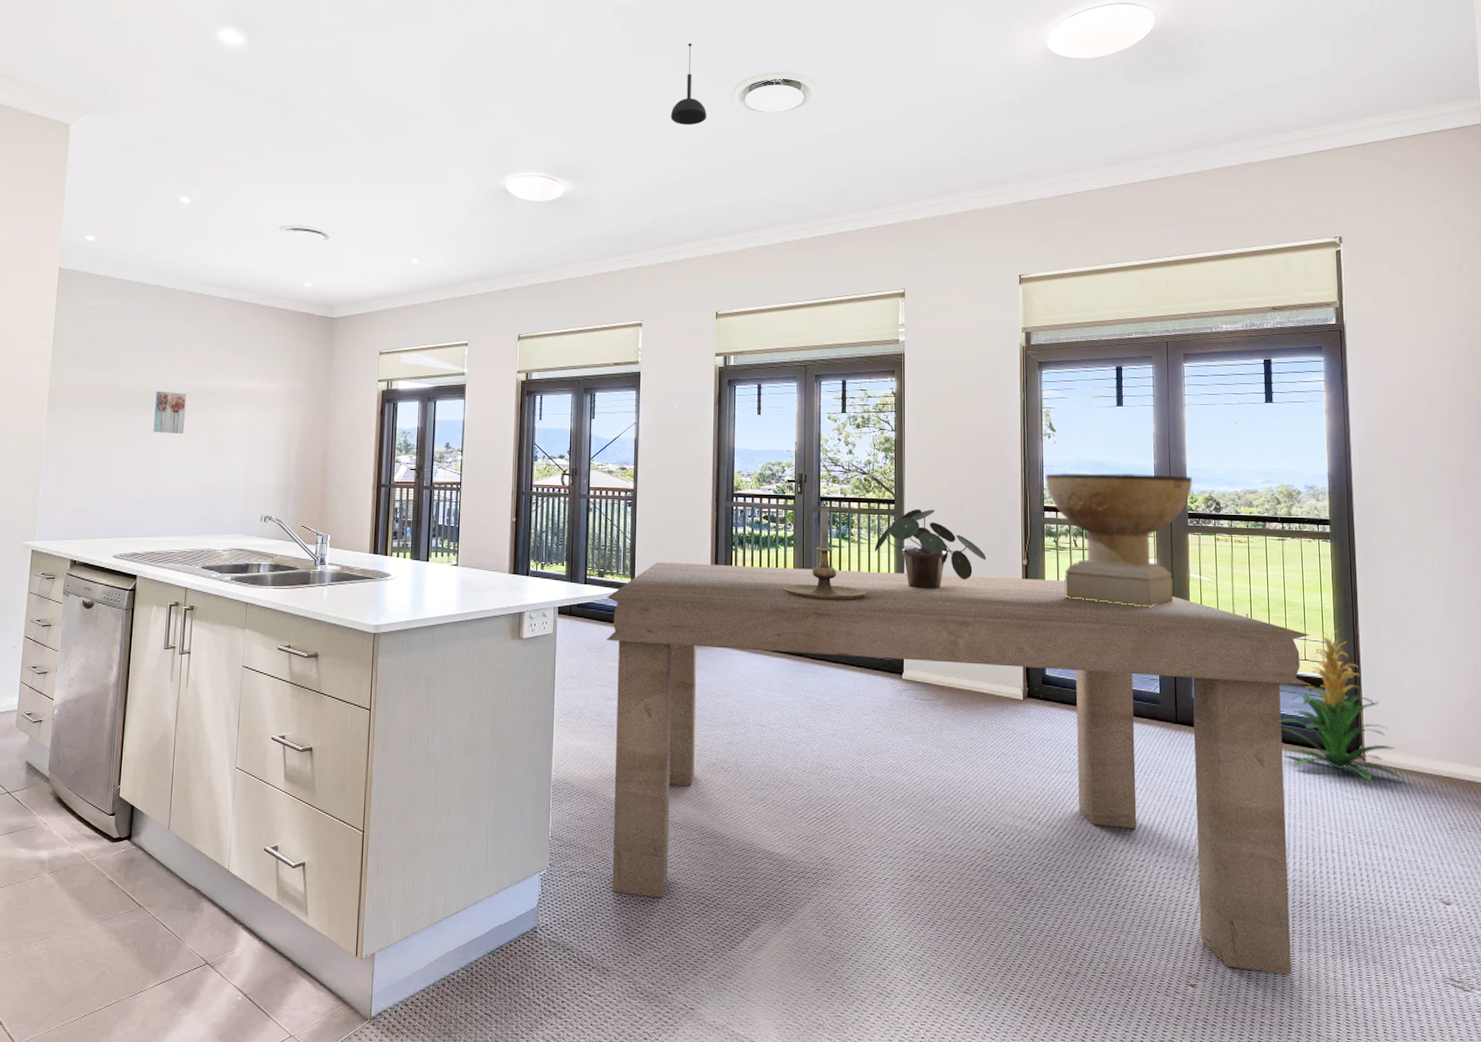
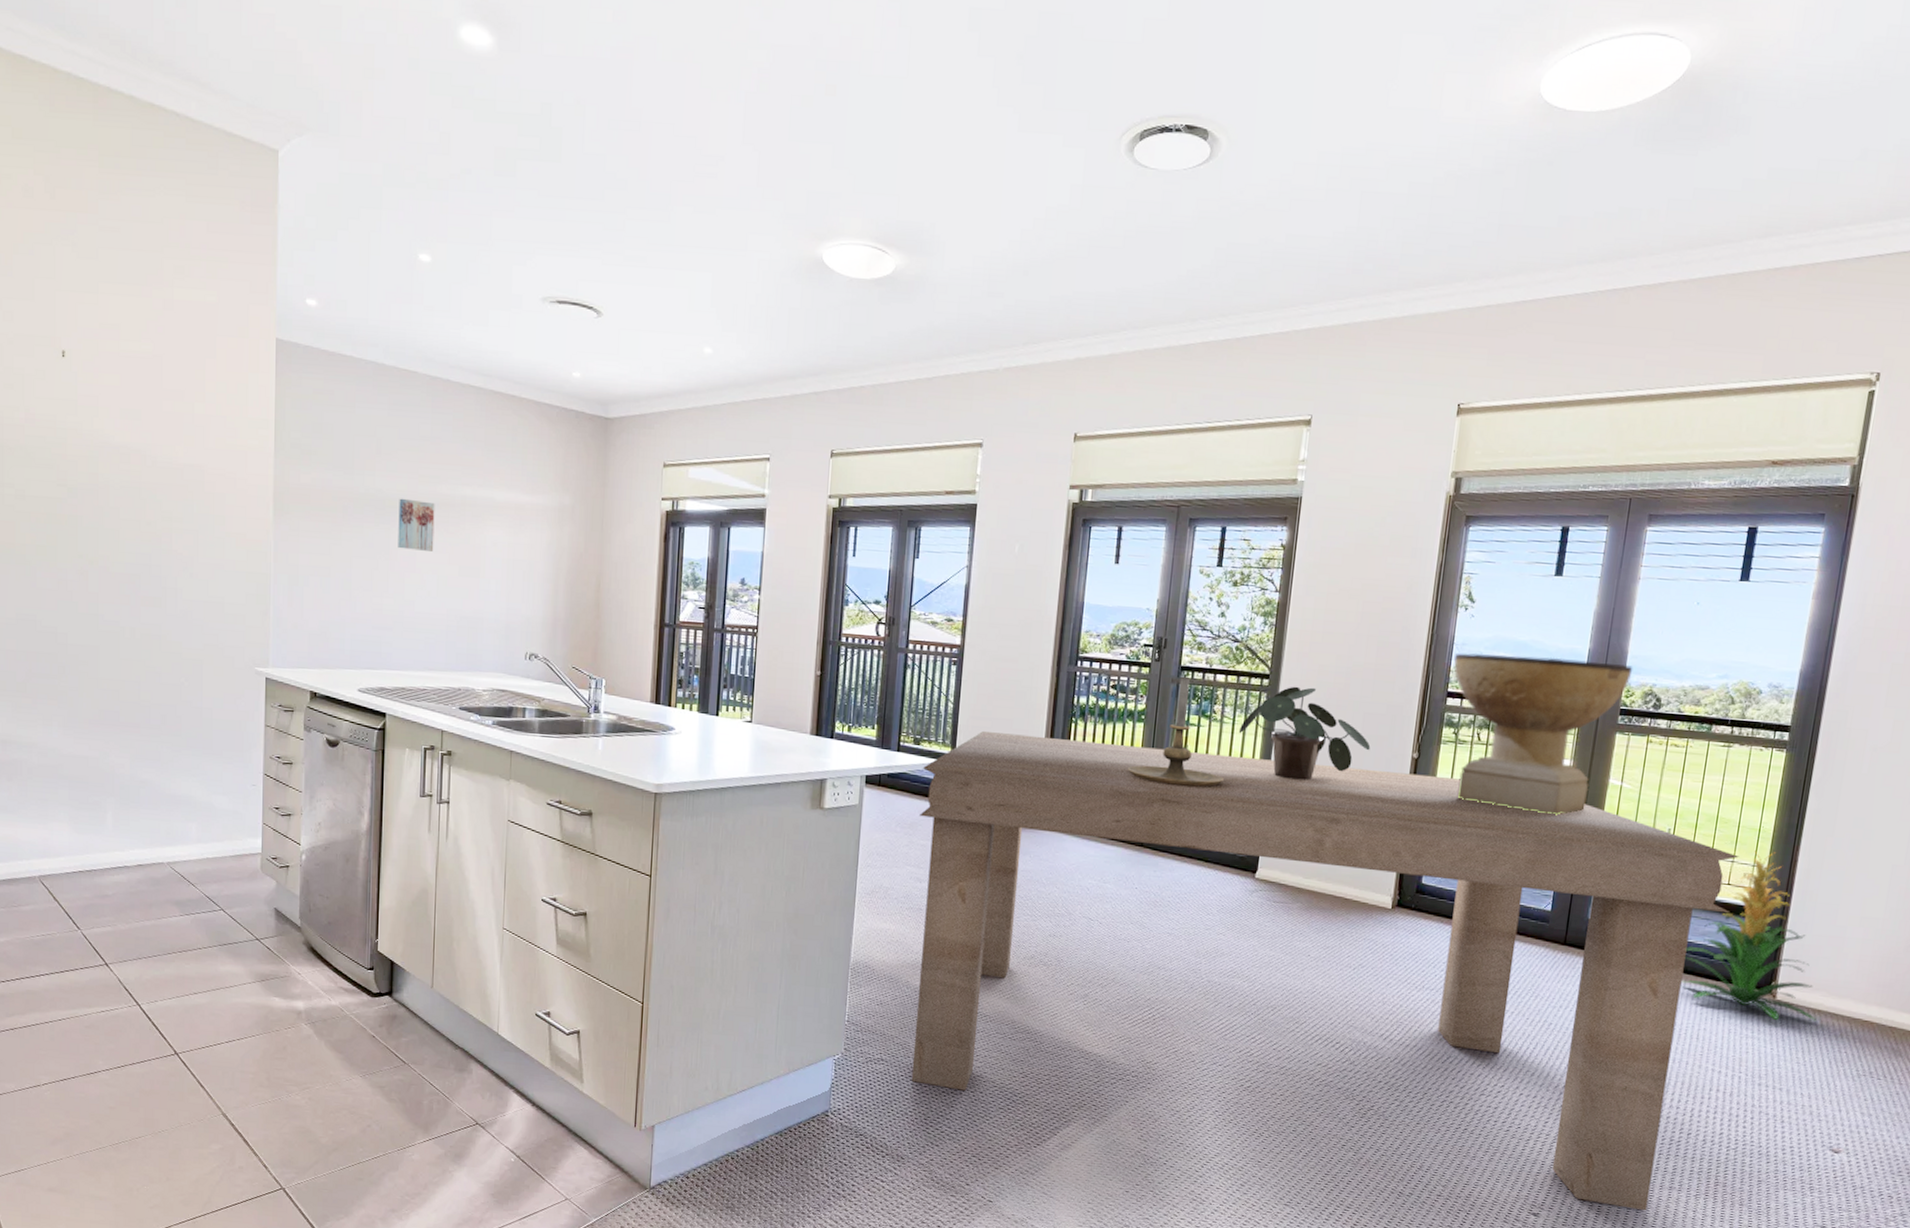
pendant light: present [670,43,707,126] -> none [1035,68,1083,185]

